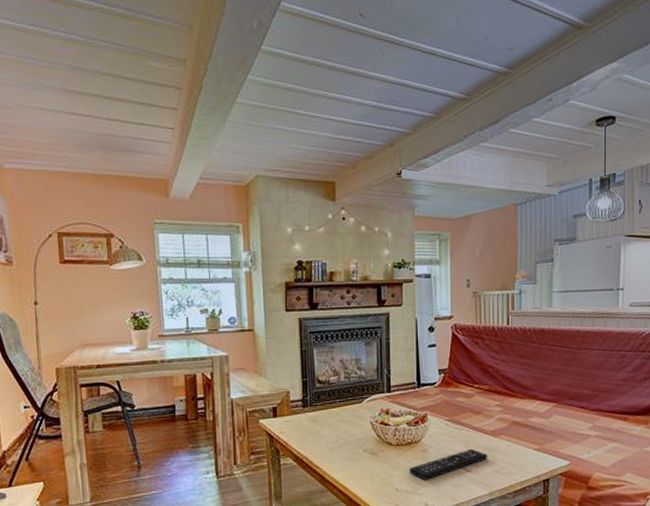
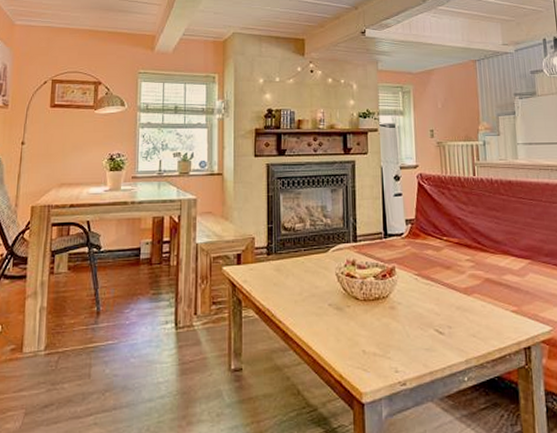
remote control: present [409,448,488,480] -> none [377,307,461,342]

